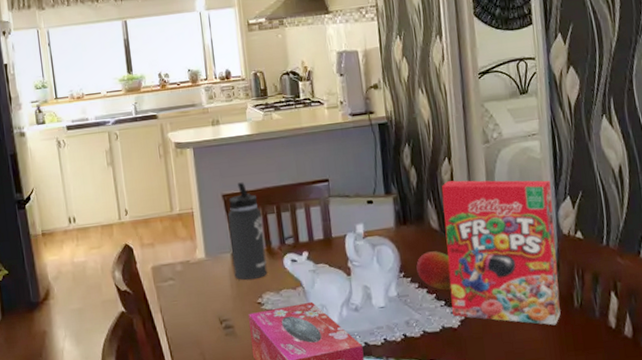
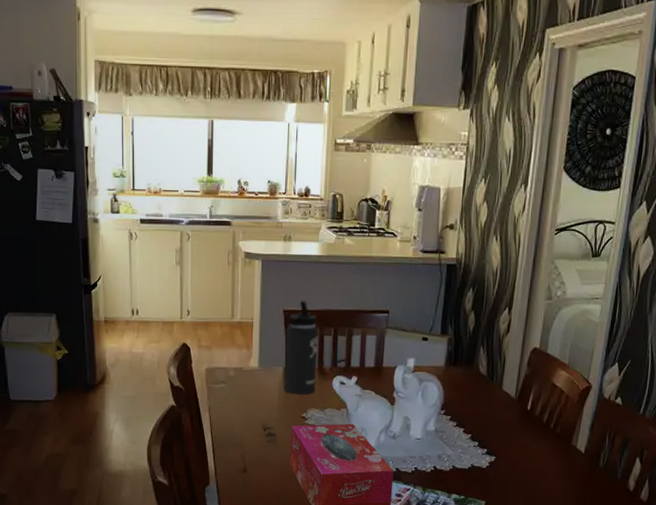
fruit: present [416,251,452,291] -> none [457,394,490,433]
cereal box: present [441,180,561,326] -> none [484,331,603,480]

